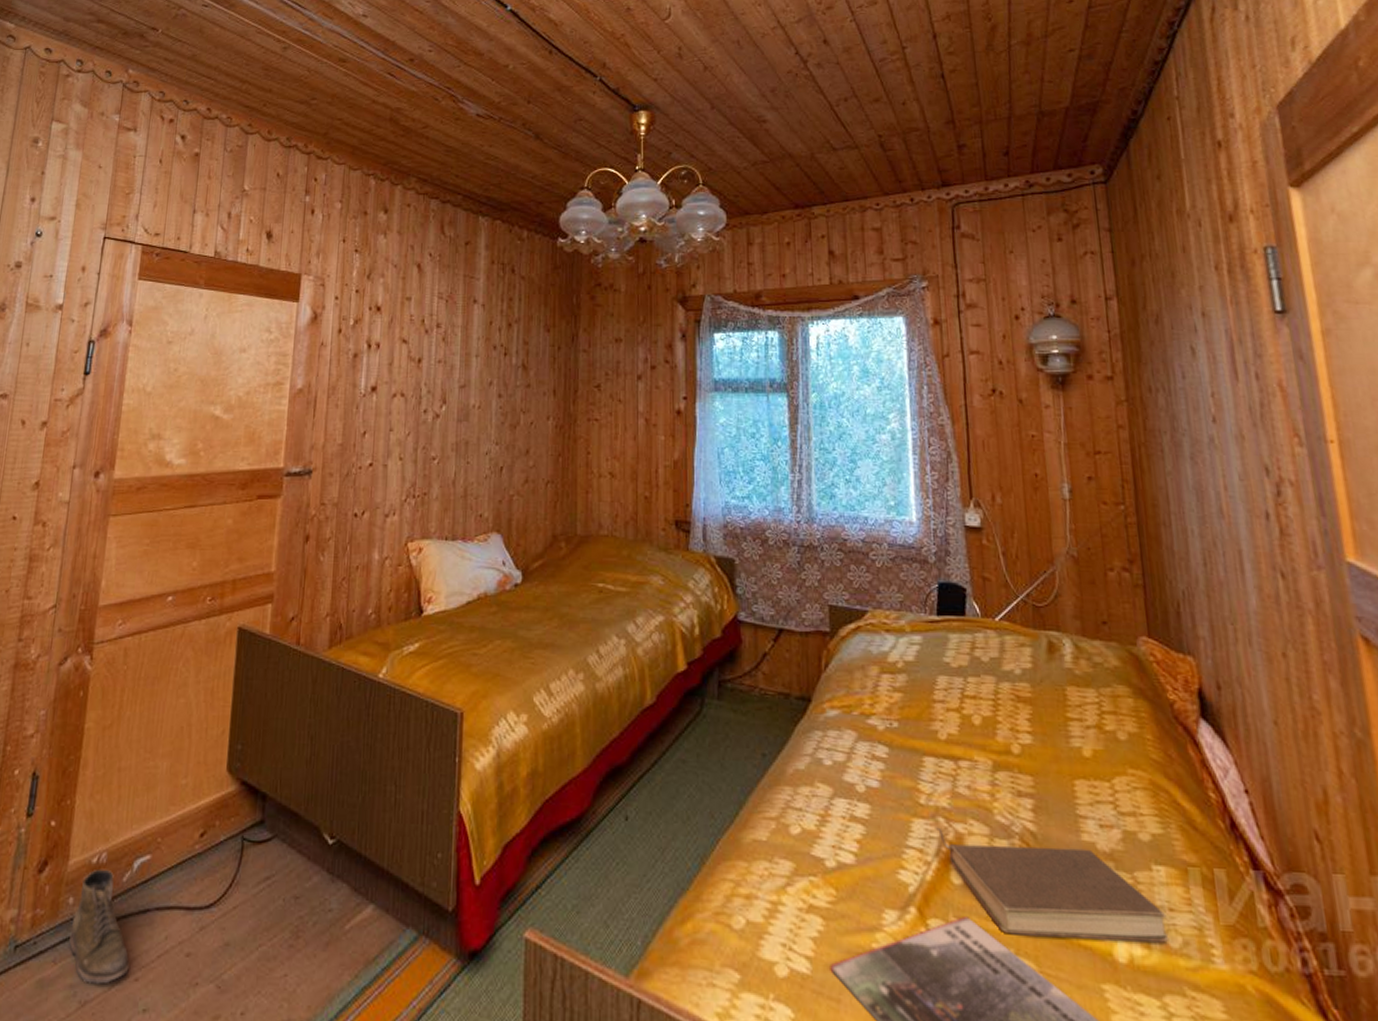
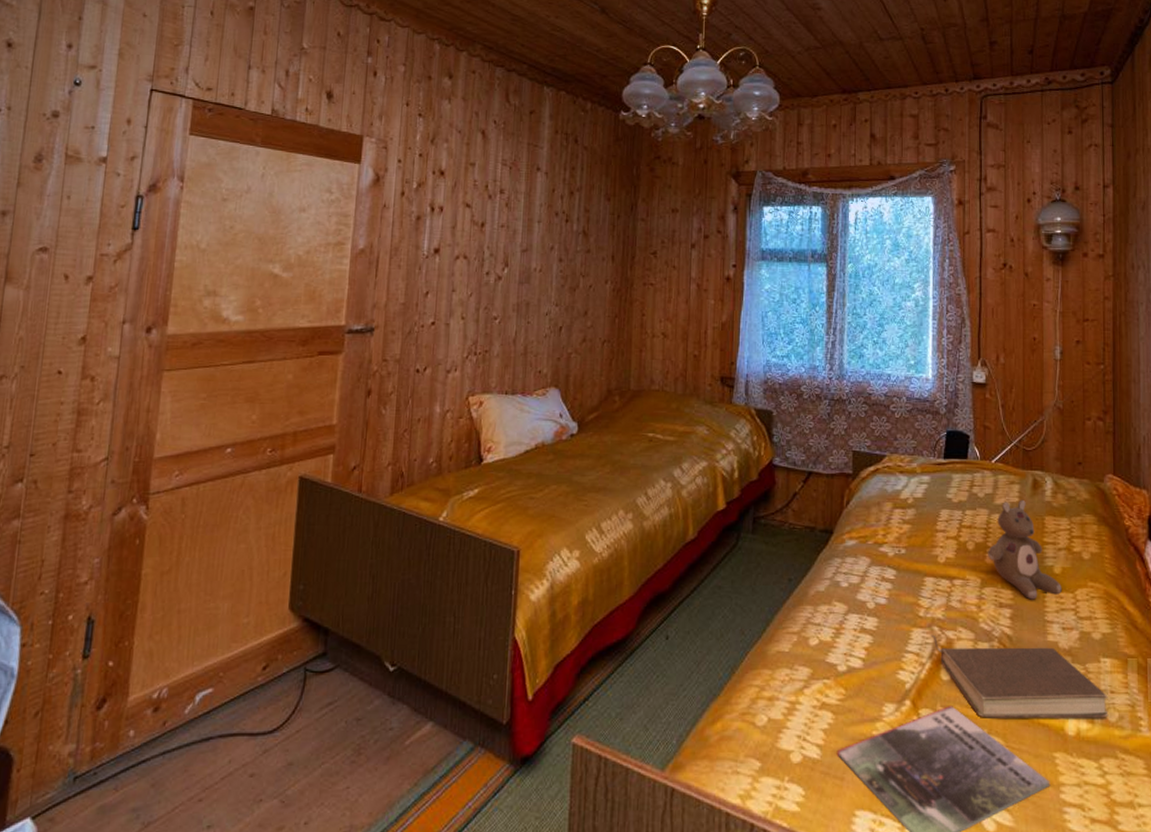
boot: present [69,868,130,984] -> none [131,703,193,806]
stuffed bear: none [998,665,1095,789] -> present [988,499,1062,600]

